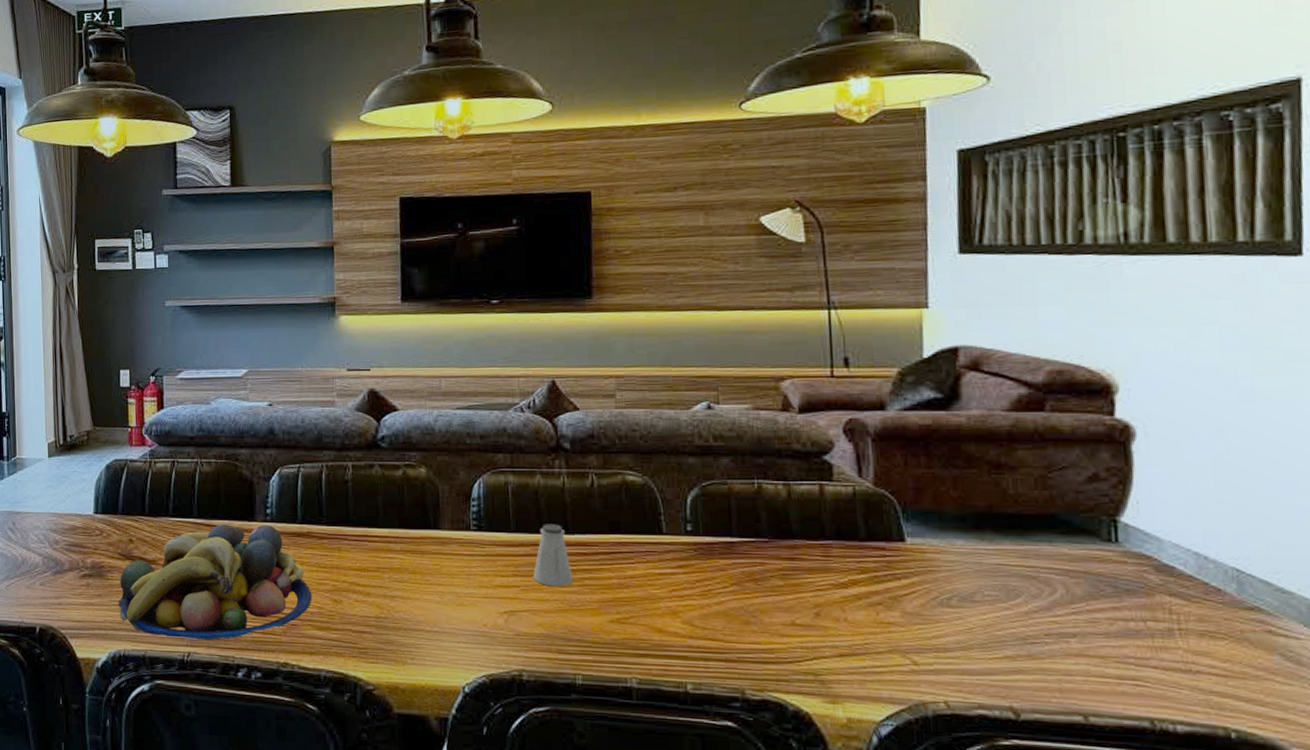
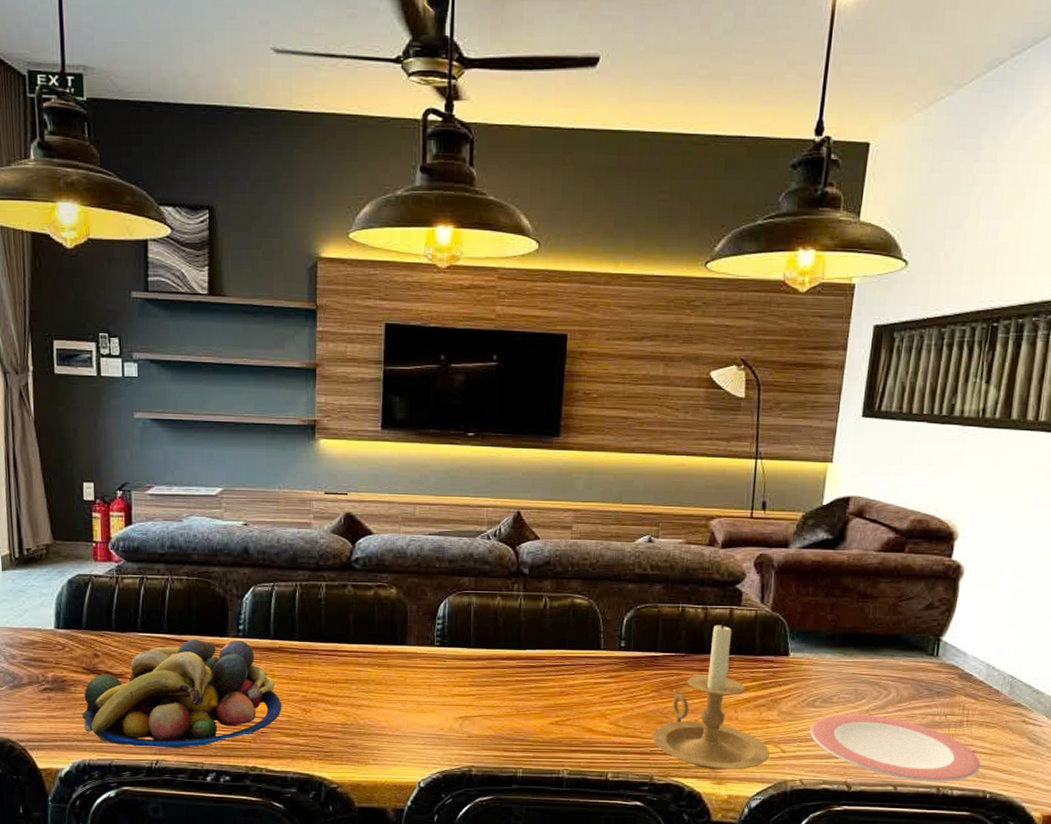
saltshaker: present [534,524,574,586] -> none [488,640,522,694]
candle holder: none [737,499,897,685] -> present [652,621,769,770]
plate: none [949,616,1213,713] -> present [810,713,981,782]

